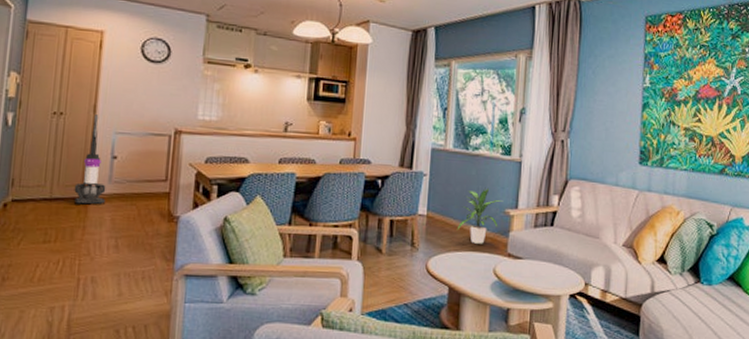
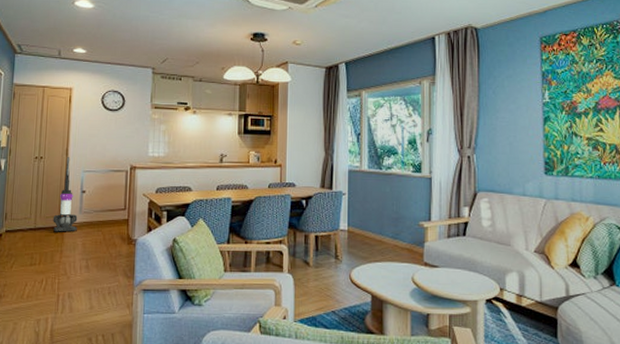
indoor plant: present [456,187,502,244] -> none [375,203,416,255]

